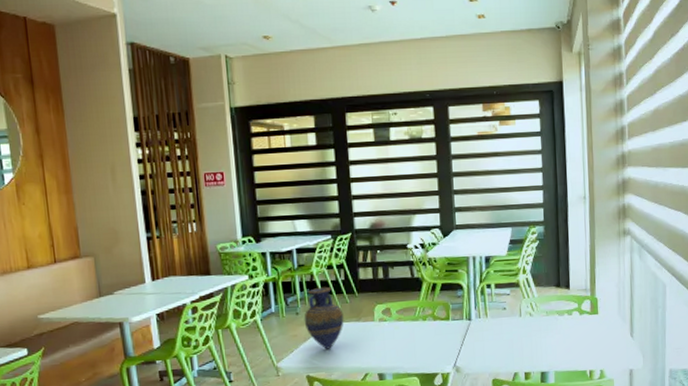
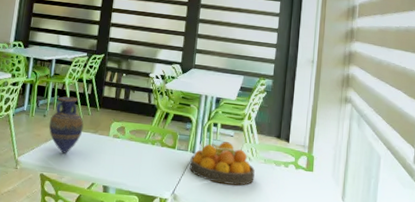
fruit bowl: none [467,301,538,346] -> present [189,141,255,186]

